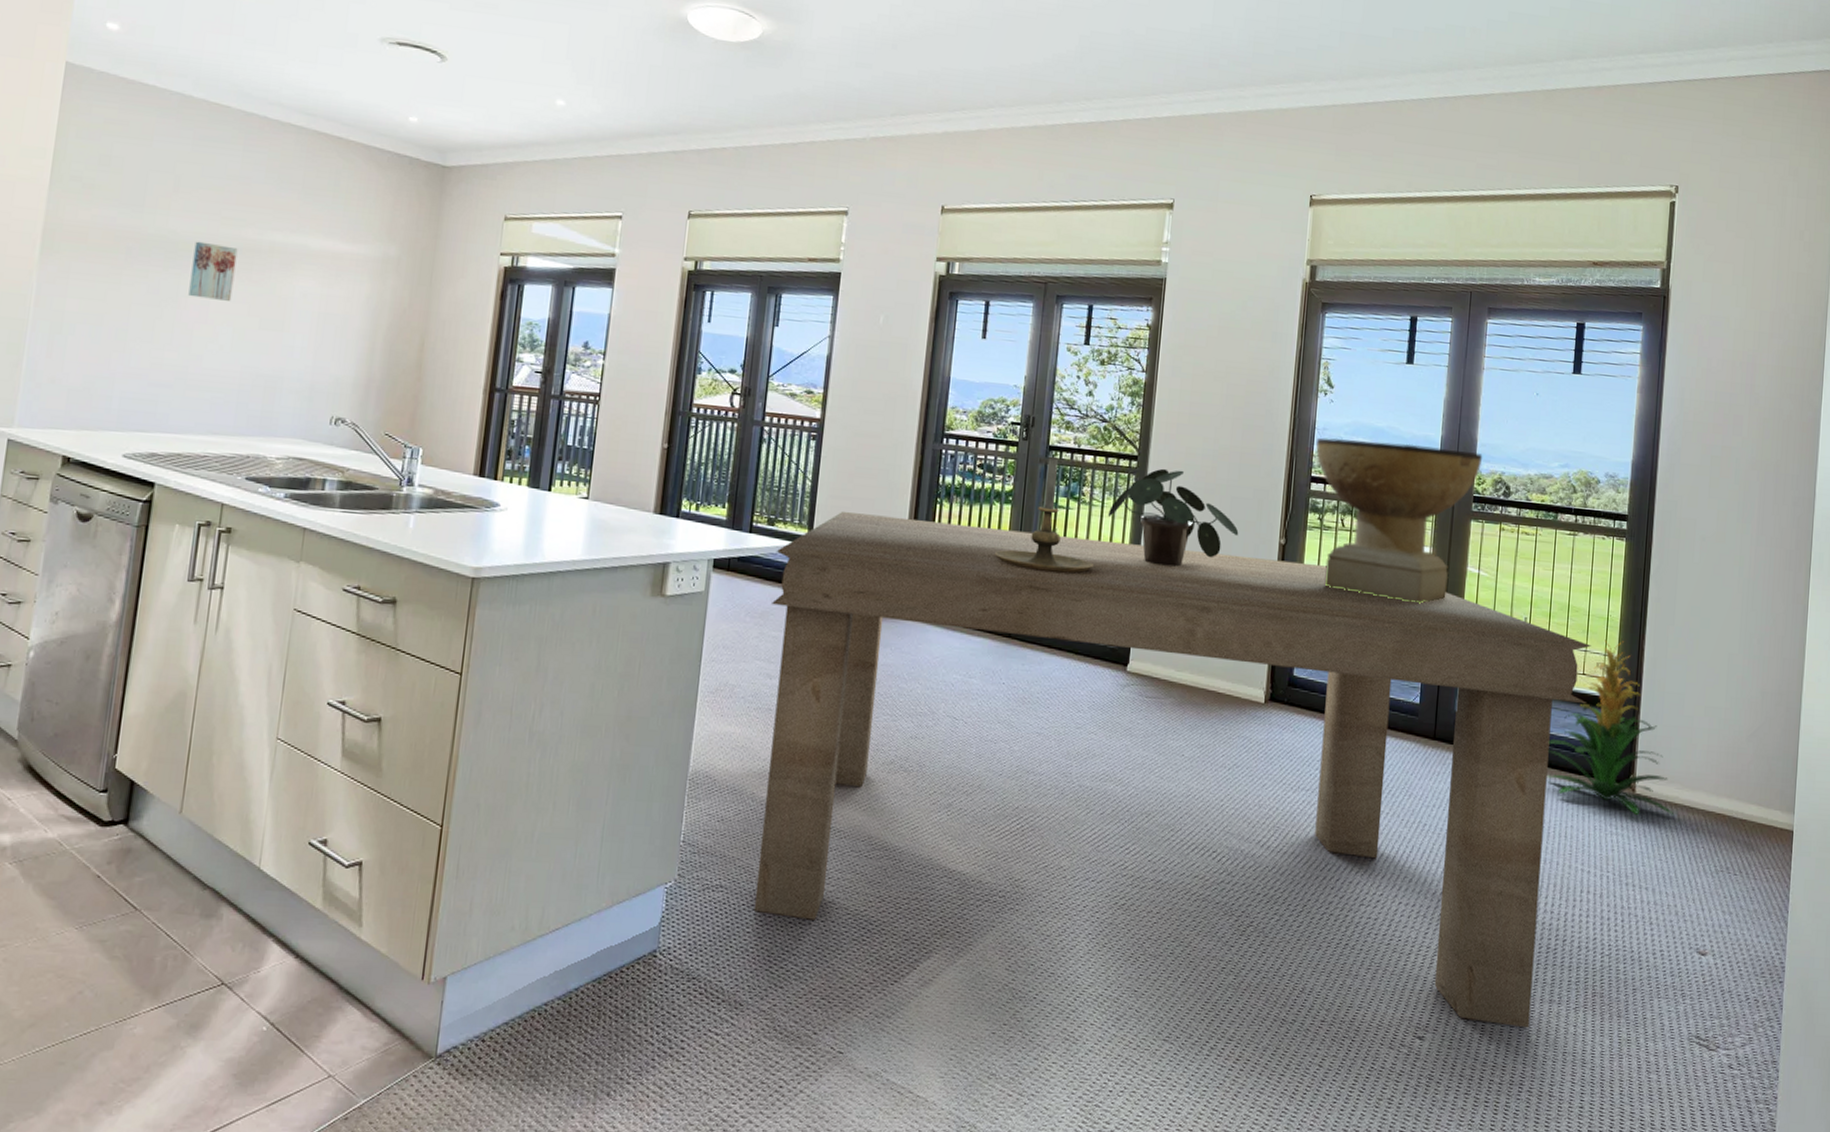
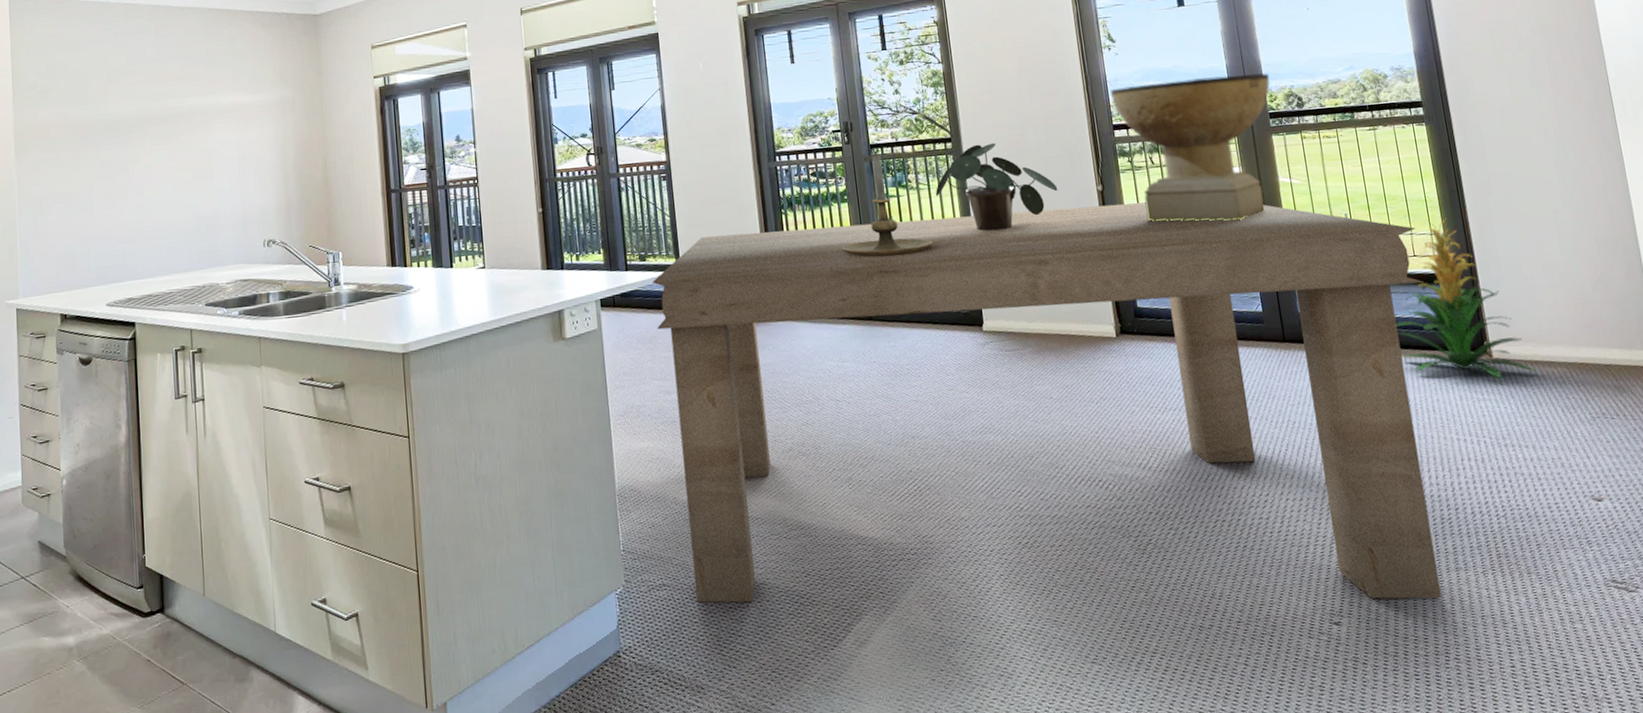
wall art: present [188,241,238,301] -> none [132,117,168,164]

